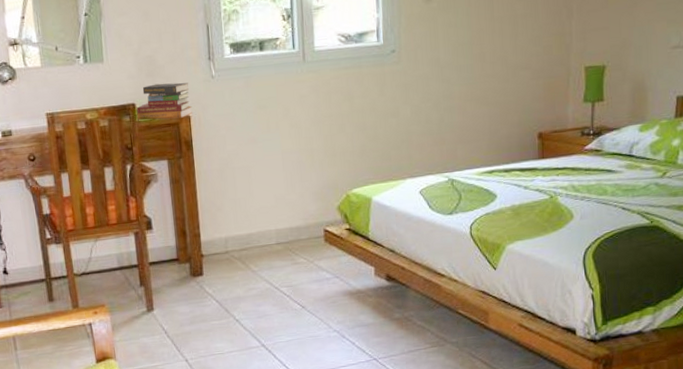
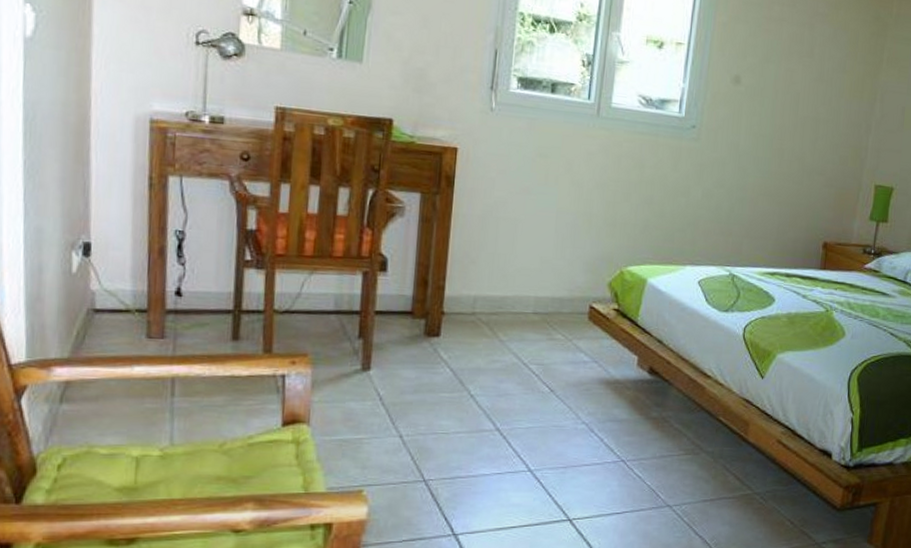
books: present [136,82,193,121] -> none [392,102,463,149]

